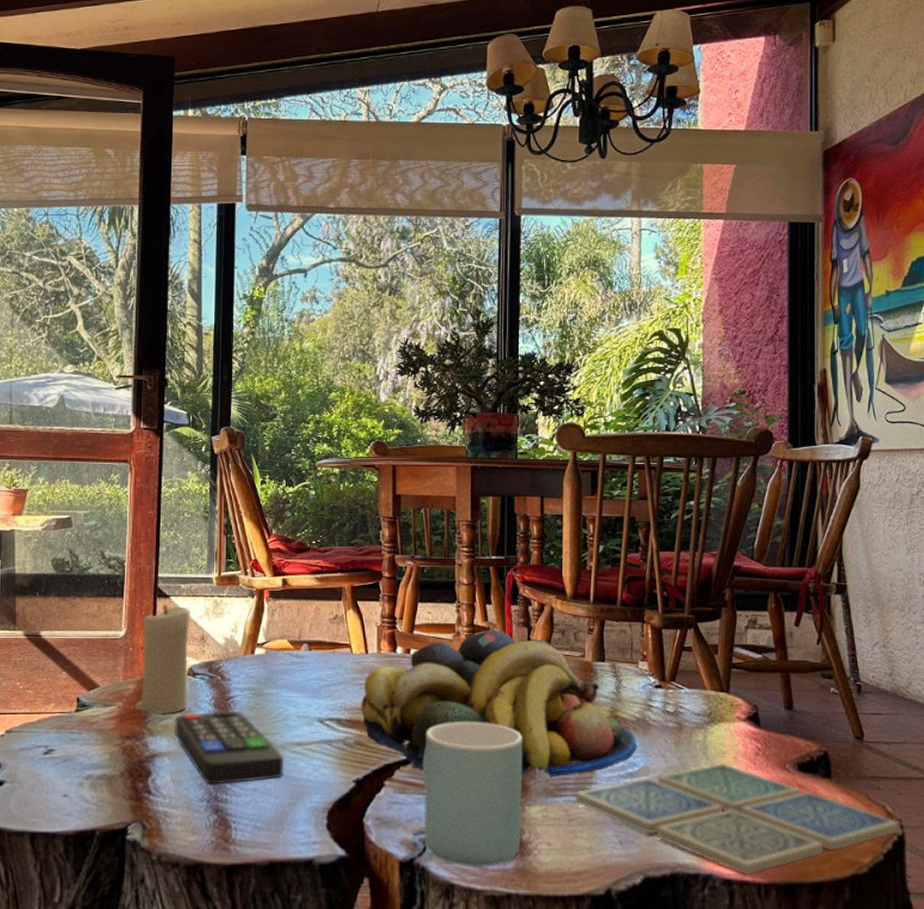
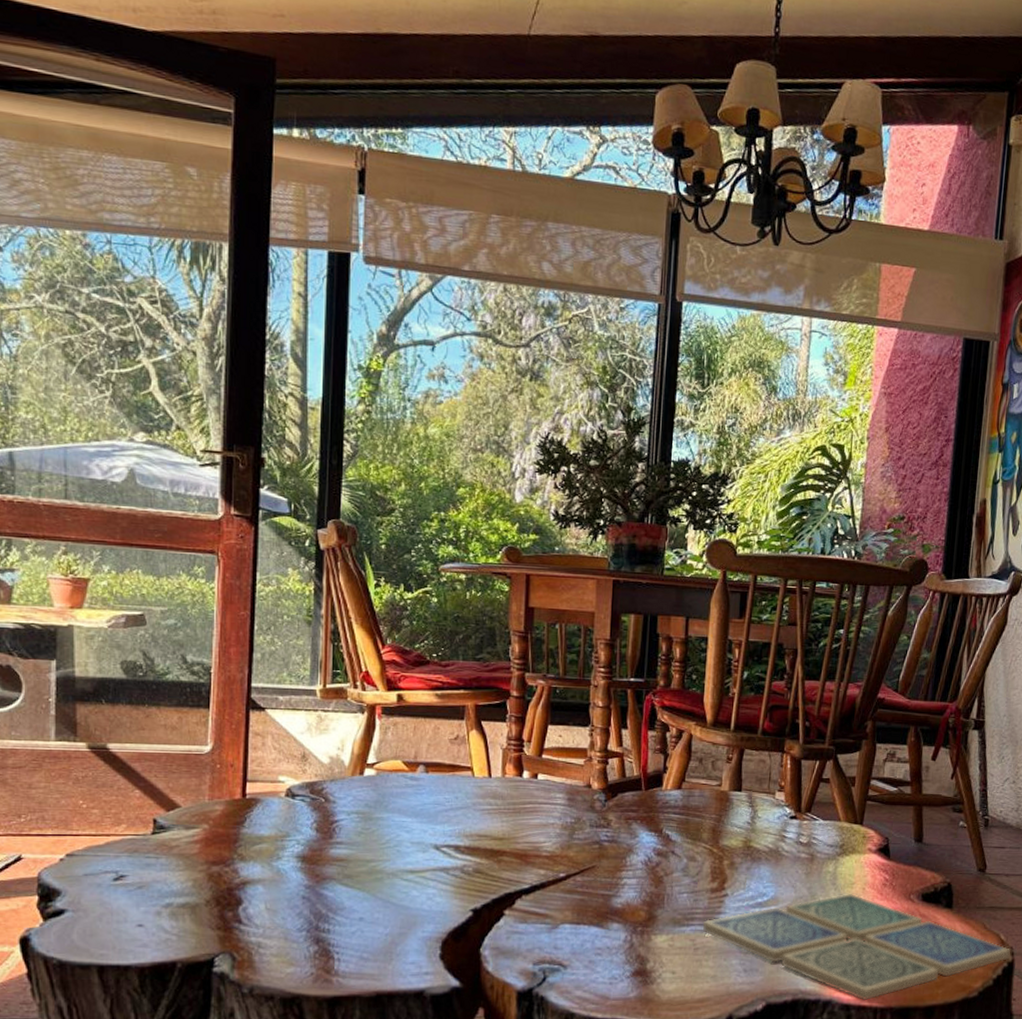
candle: present [134,605,190,714] -> none [222,718,290,838]
remote control: present [175,710,283,784] -> none [270,835,394,914]
fruit bowl: present [361,629,636,779] -> none [481,755,768,908]
mug: present [422,722,523,867] -> none [544,850,653,996]

